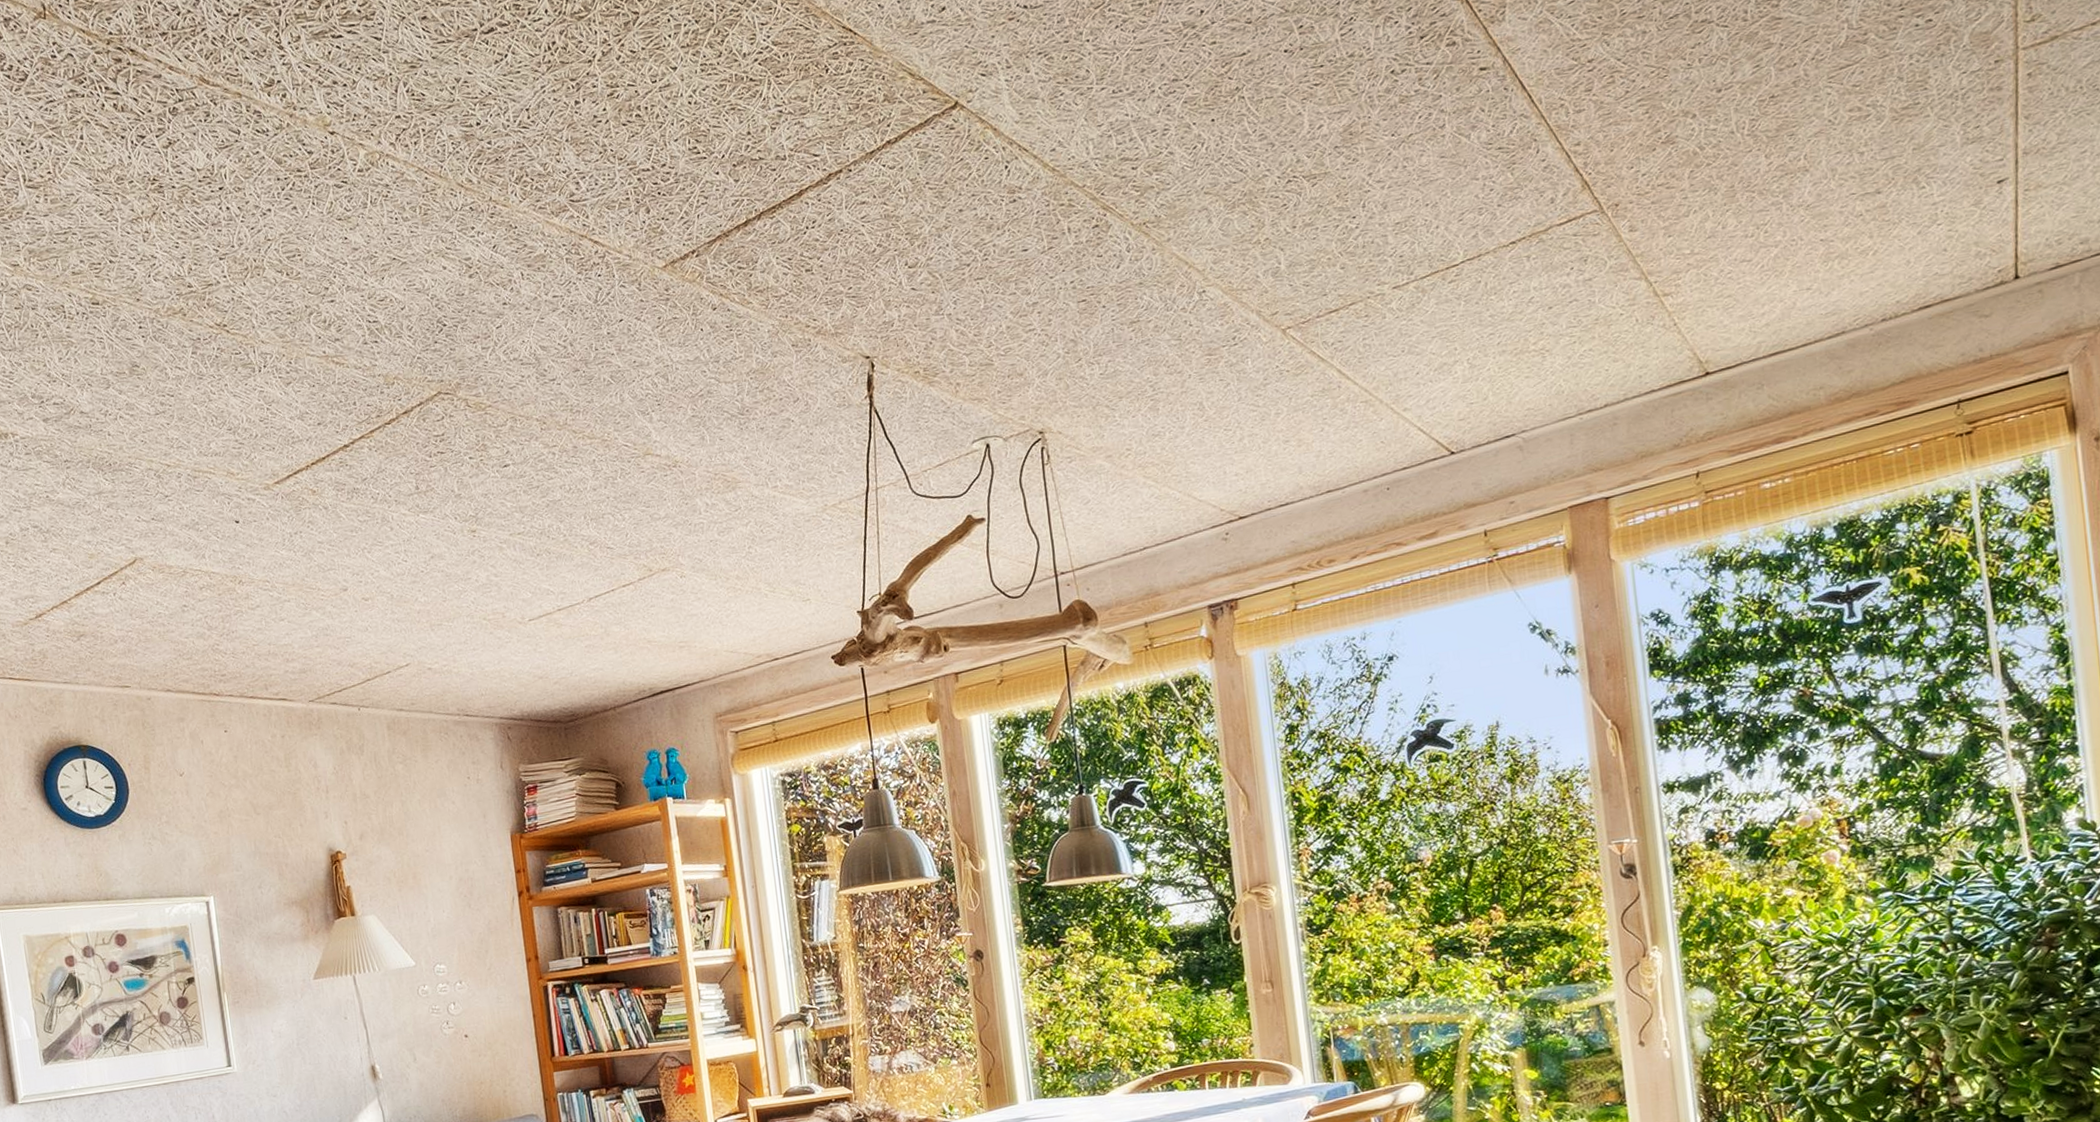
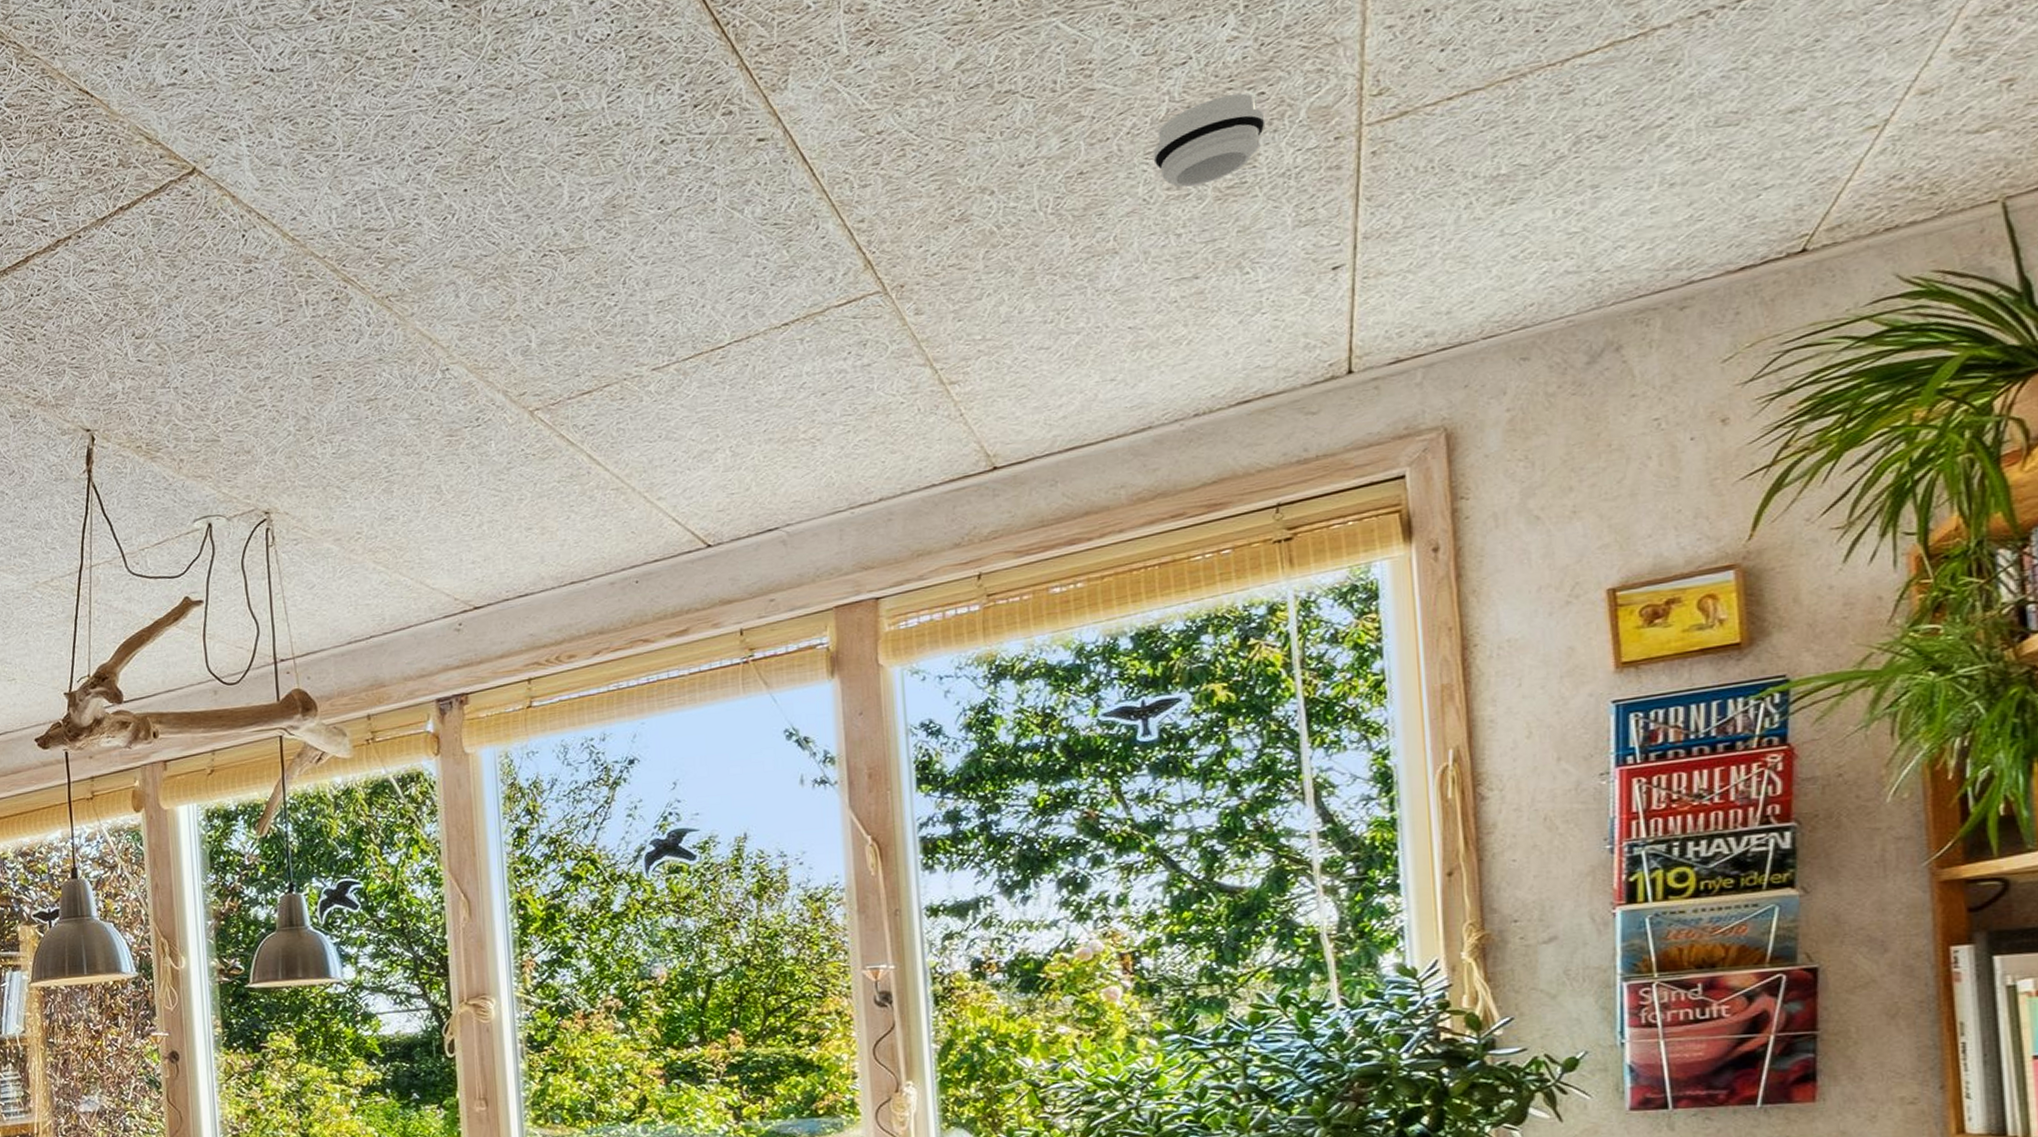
smoke detector: none [1835,20,1934,109] -> present [1153,93,1266,188]

